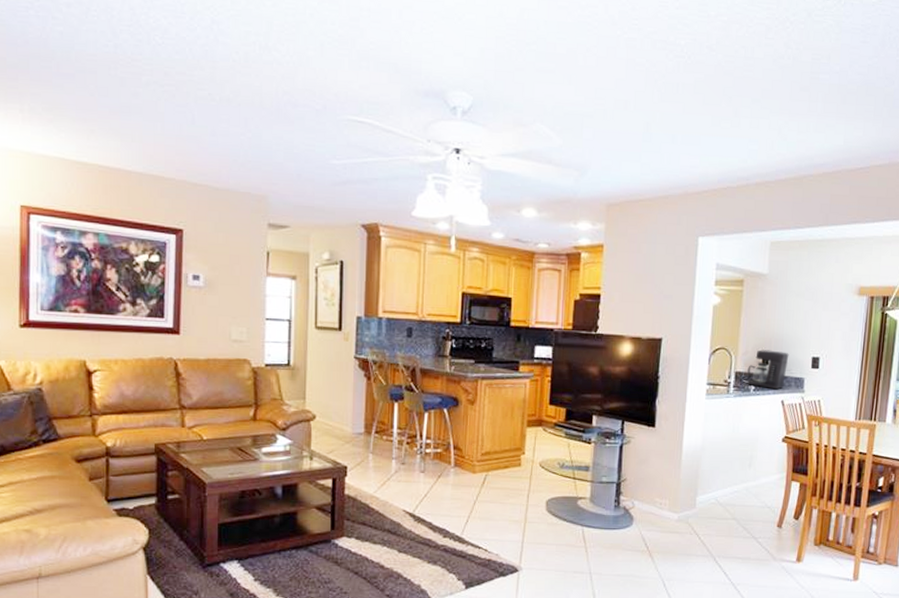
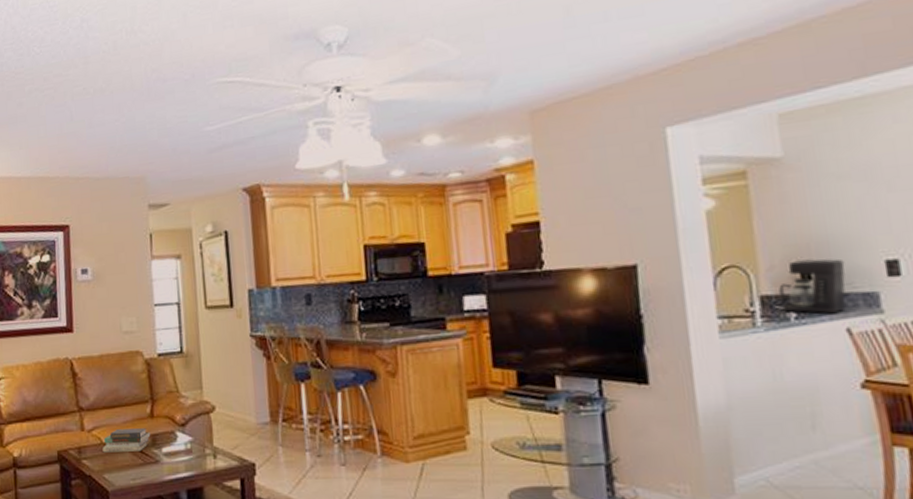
books: none [202,427,252,449] -> present [102,428,151,453]

